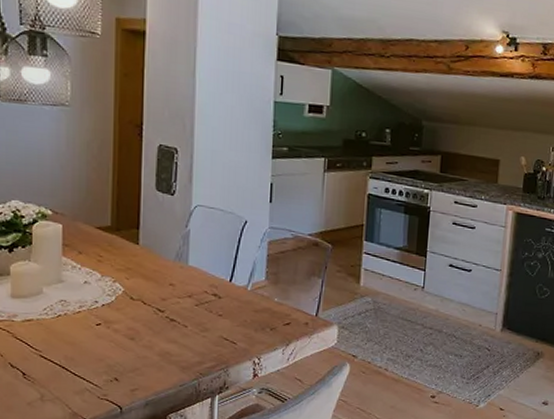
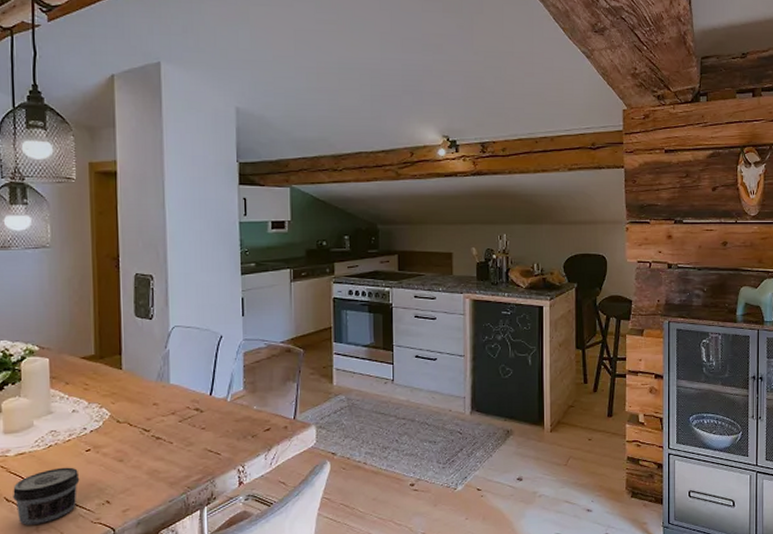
jar: none [18,338,88,394] -> present [13,467,80,525]

